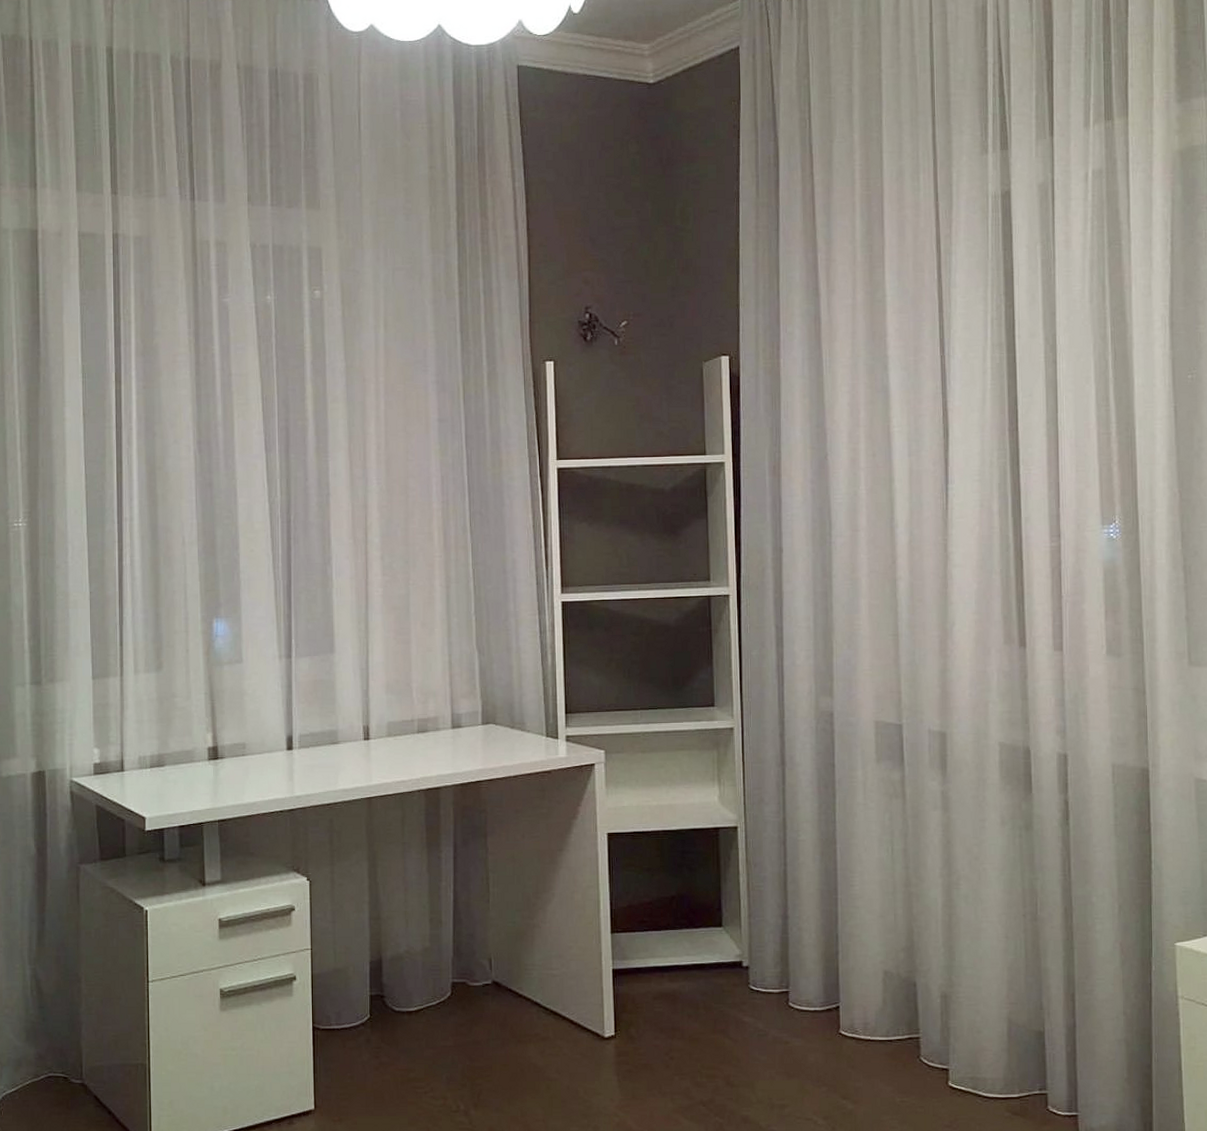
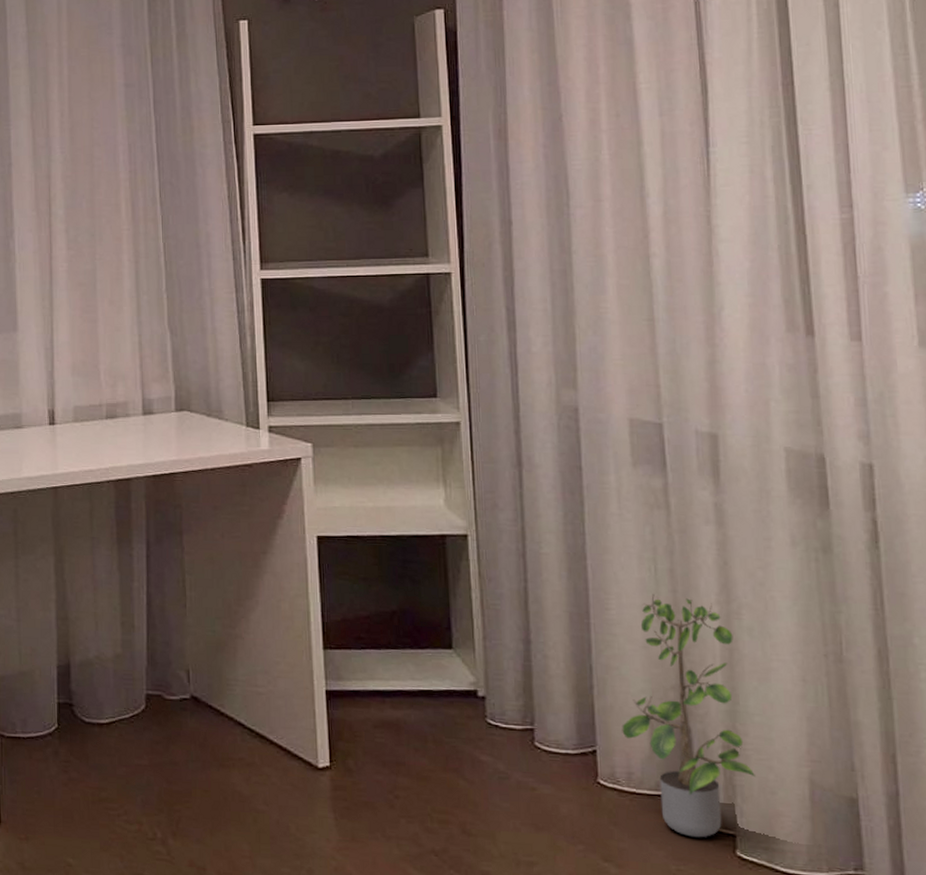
potted plant: none [861,870,966,1074] -> present [622,593,755,838]

